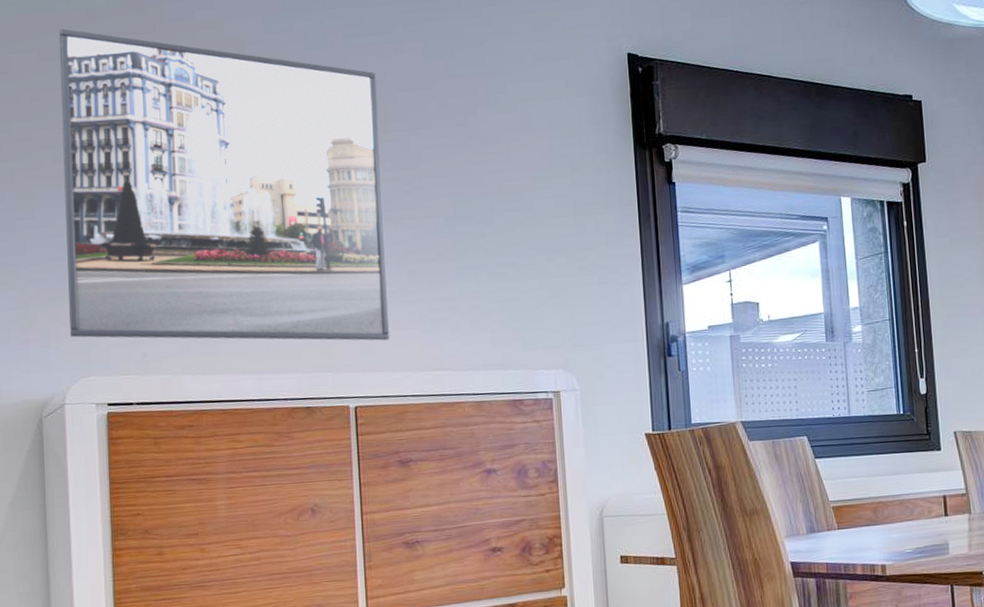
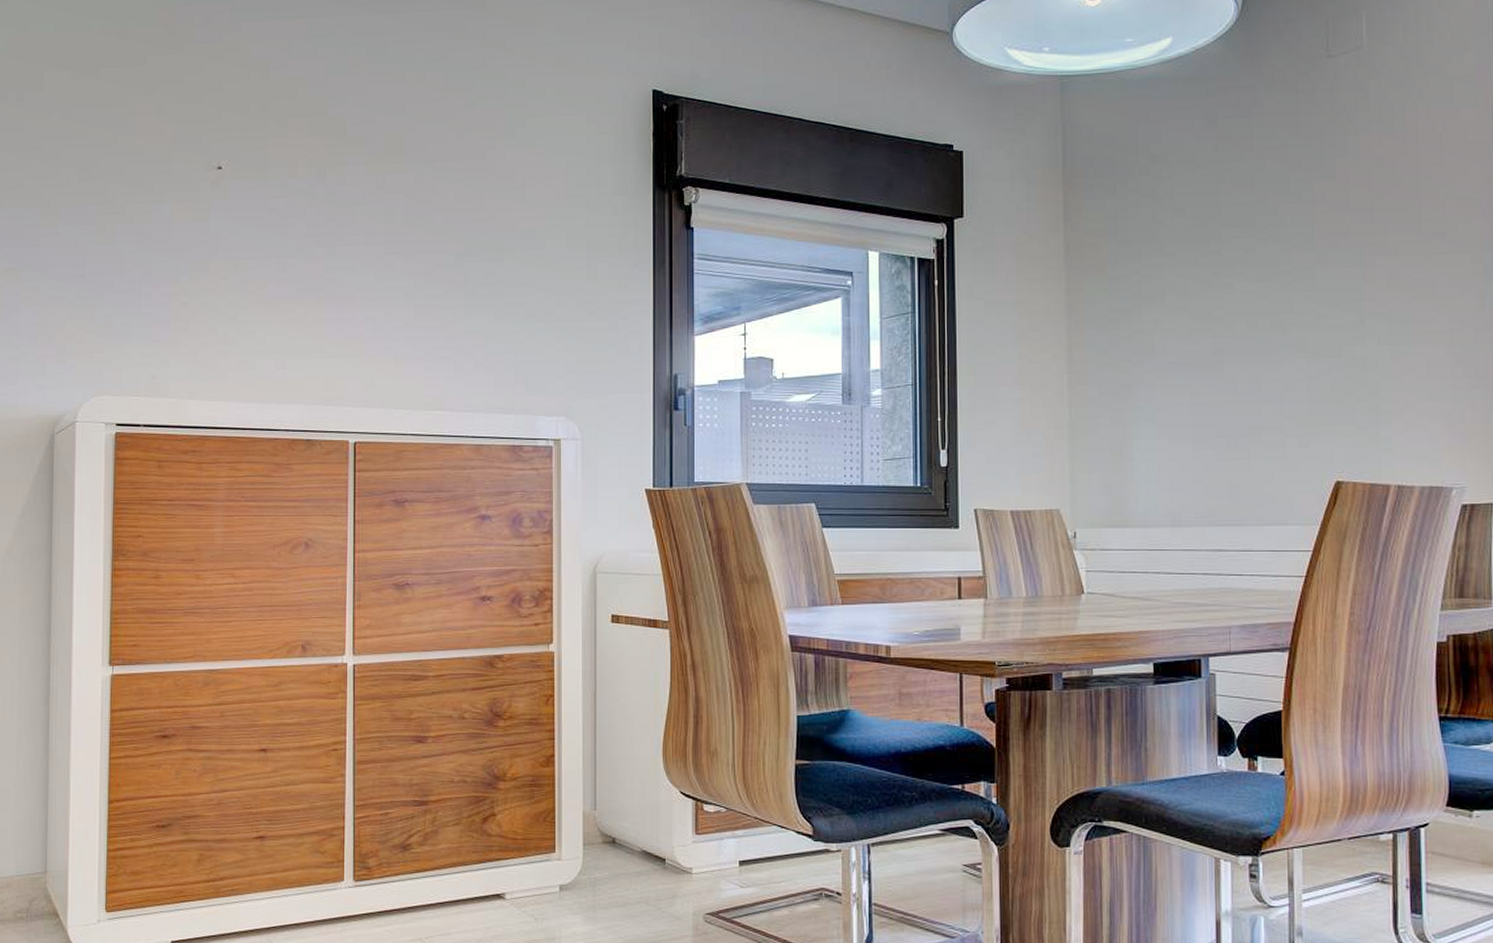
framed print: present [58,28,390,341] -> none [84,47,396,376]

